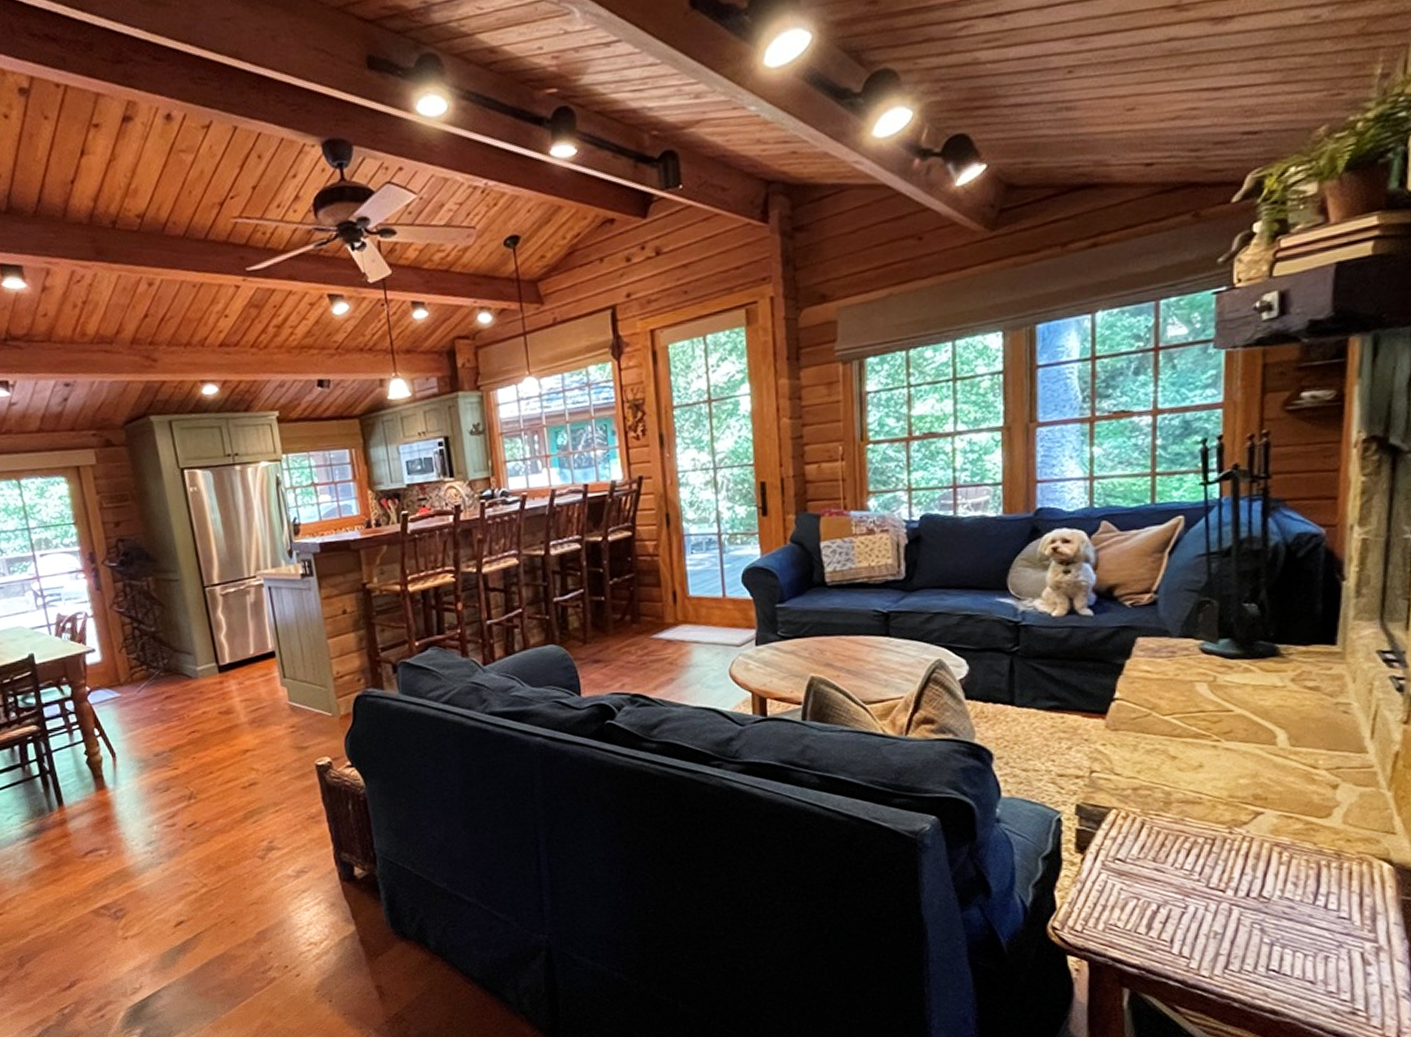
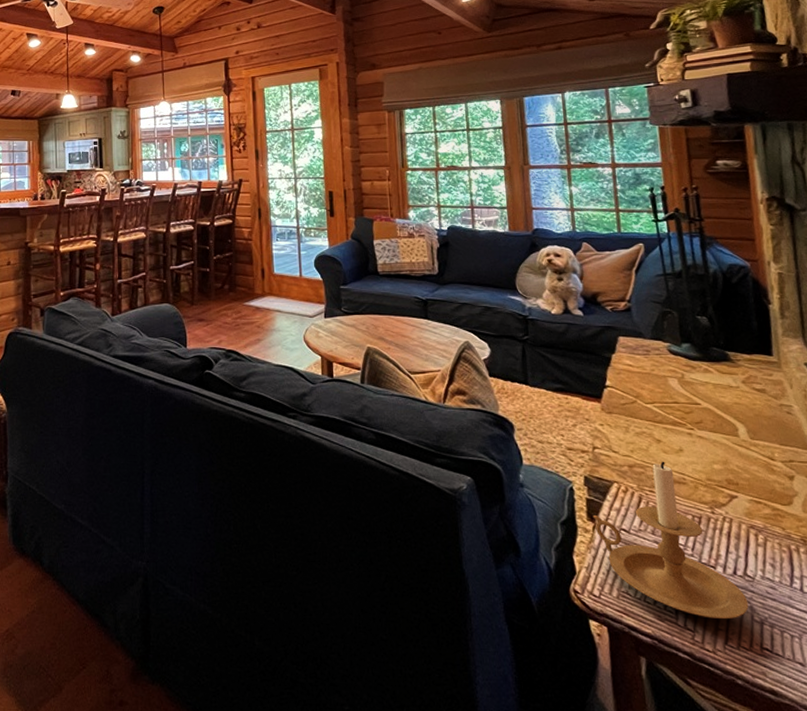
candle holder: none [1082,780,1259,944] -> present [592,461,749,620]

